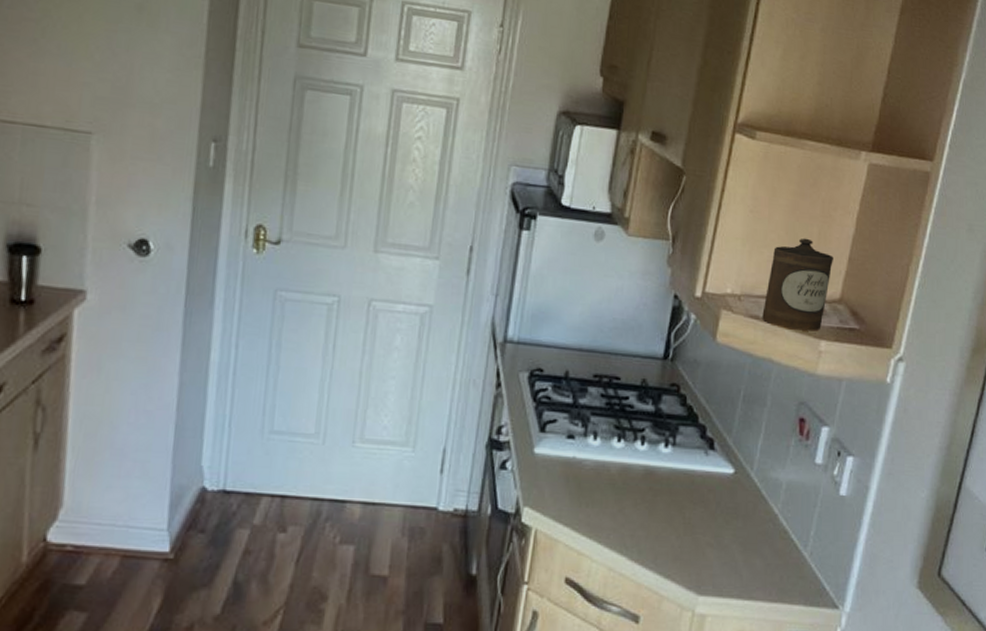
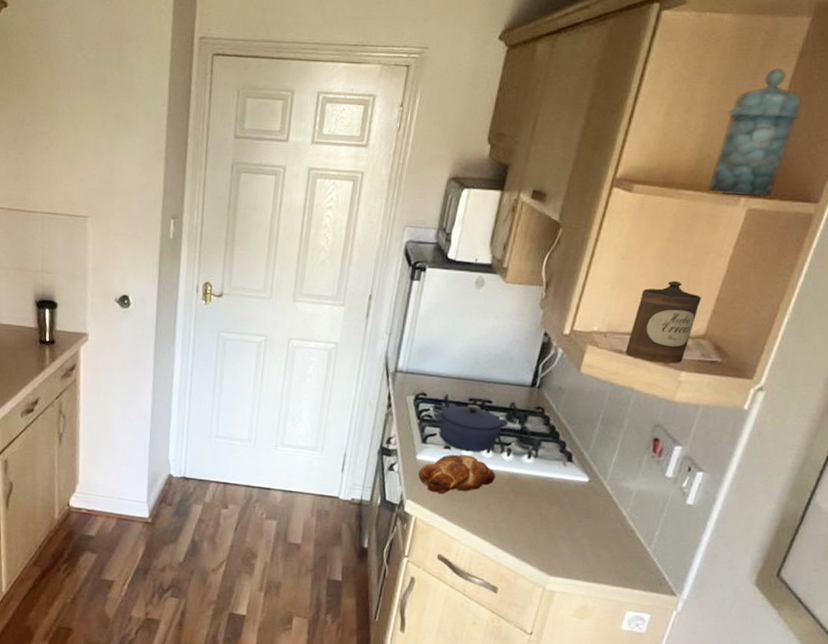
bread loaf: none [537,445,629,497] -> present [418,454,496,494]
cooking pot: none [551,381,641,442] -> present [432,404,509,452]
canister: none [829,22,908,152] -> present [707,68,802,197]

